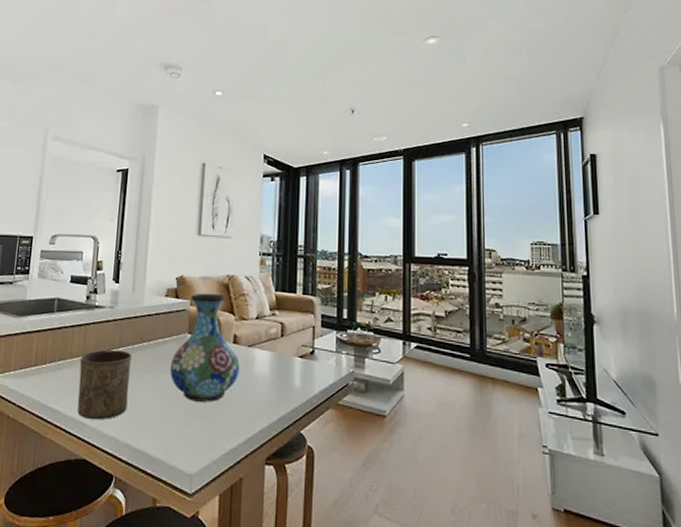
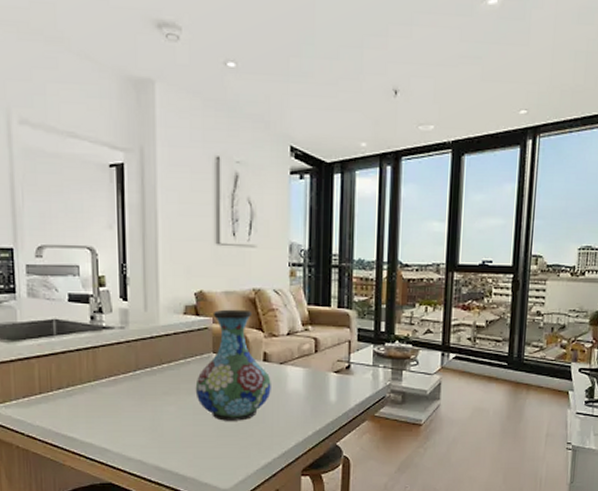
cup: present [77,349,132,420] -> none [92,373,152,445]

